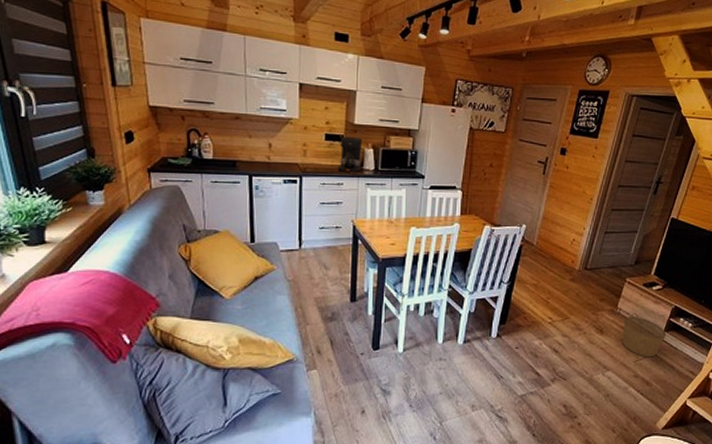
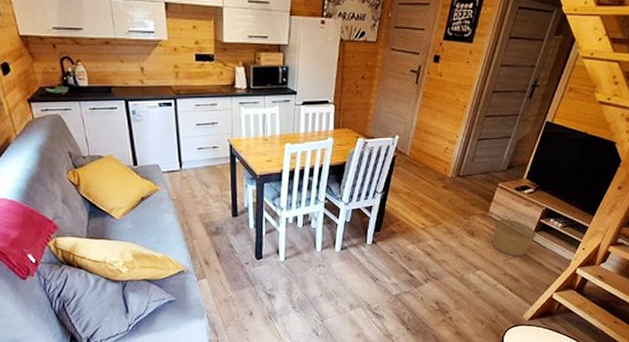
coffee maker: present [337,136,362,173] -> none [210,55,233,93]

